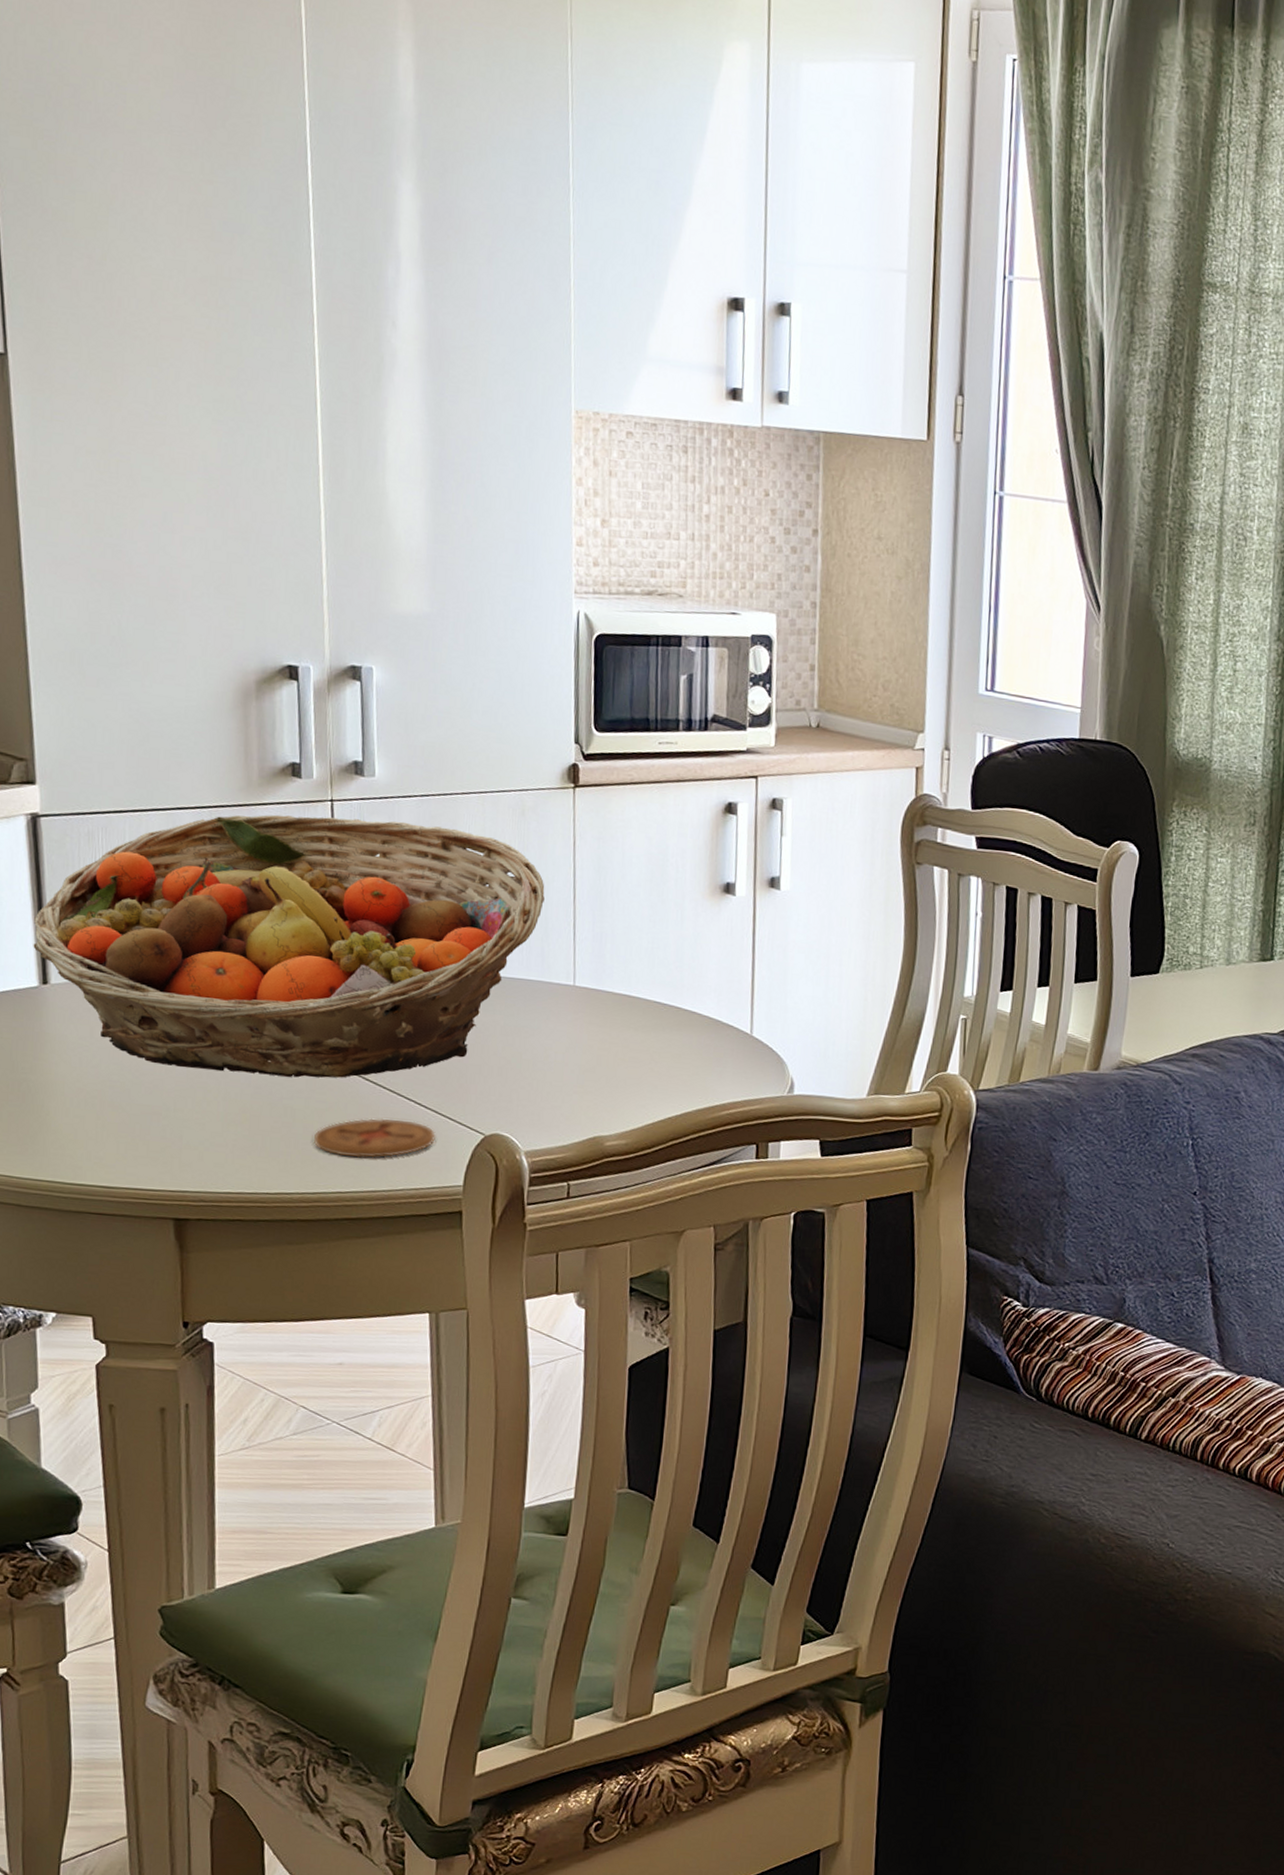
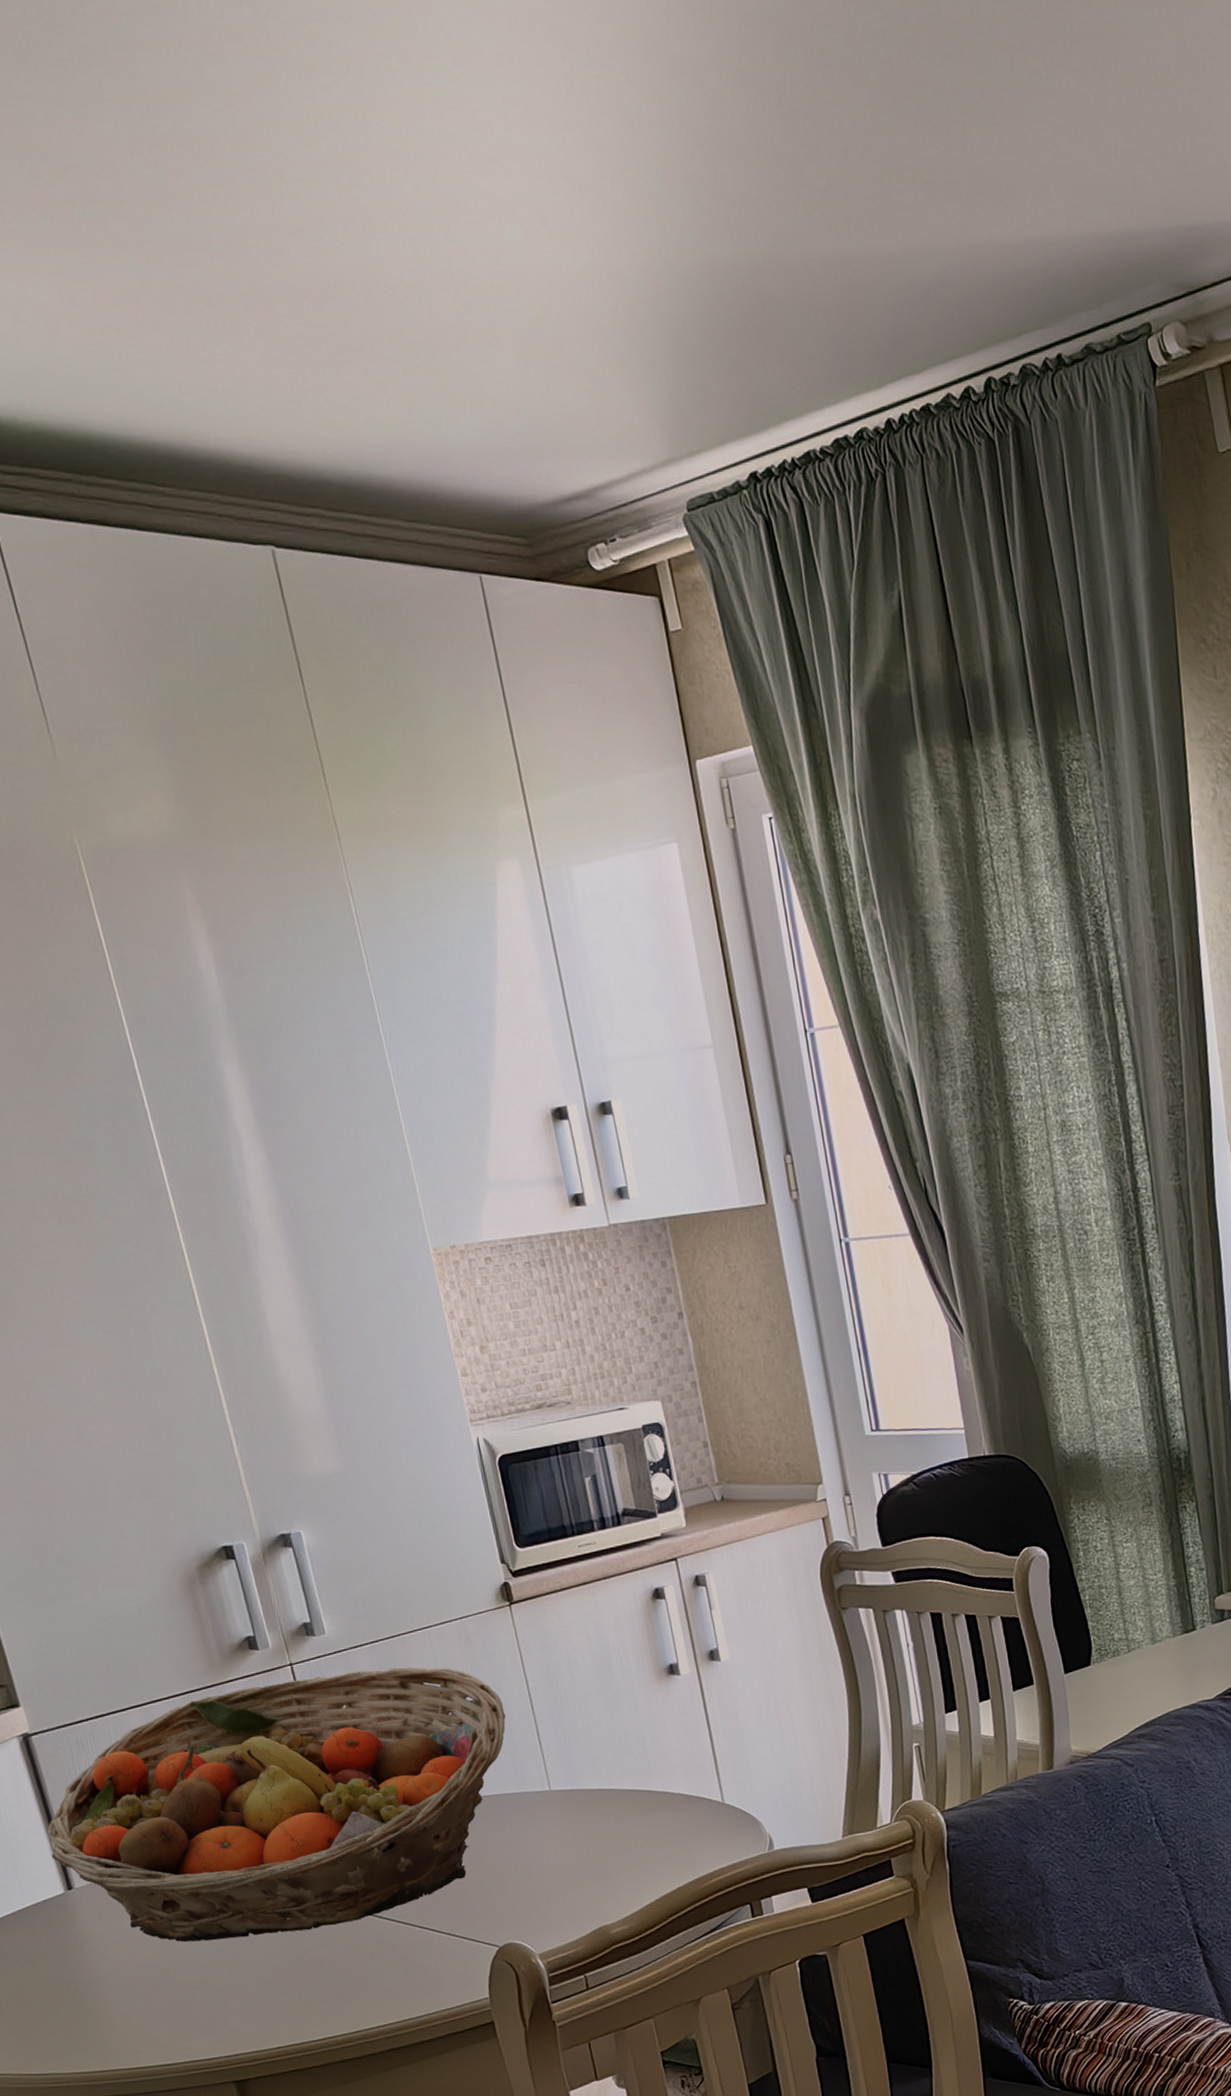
coaster: present [314,1118,436,1158] -> none [344,1947,455,1993]

